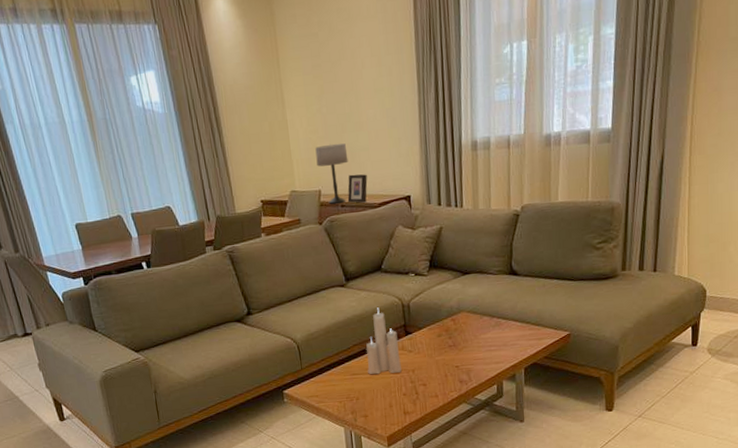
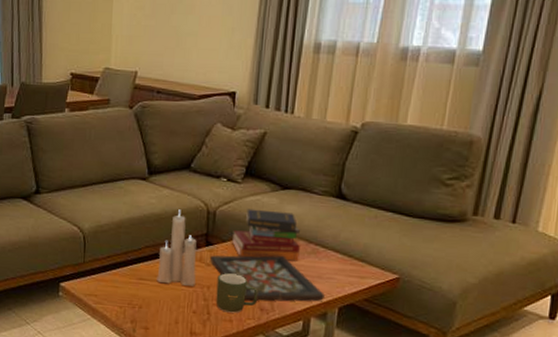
table lamp: present [315,143,348,204] -> none [137,24,173,89]
picture frame: present [347,174,368,203] -> none [165,59,191,92]
decorative tray: none [411,332,511,376] -> present [210,255,325,301]
mug: none [419,355,456,390] -> present [215,273,258,313]
books: none [426,294,486,340] -> present [232,208,300,261]

